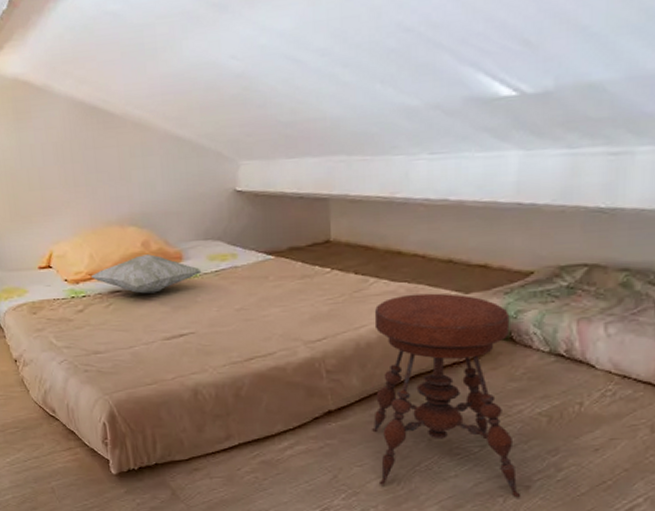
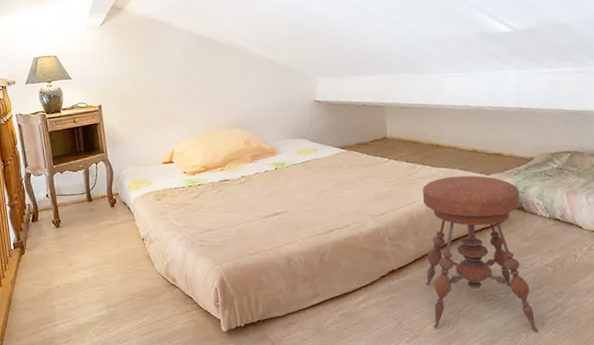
decorative pillow: present [91,254,202,294] -> none [205,150,291,182]

